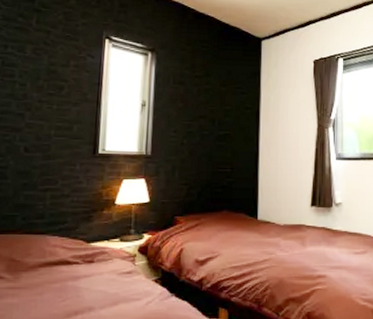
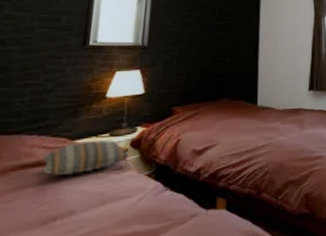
pillow: none [63,243,137,276] -> present [42,139,129,177]

